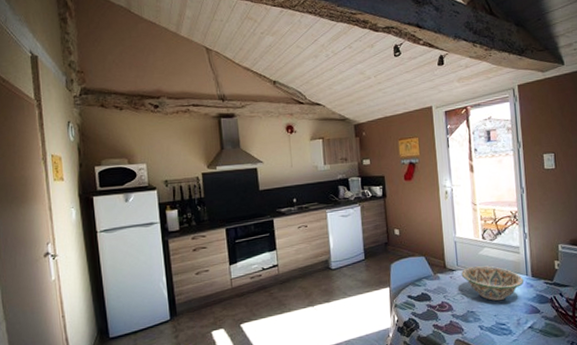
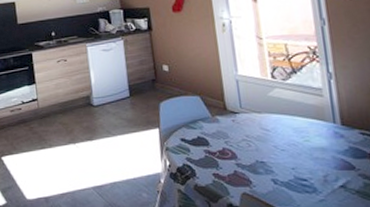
decorative bowl: present [461,265,524,301] -> none [246,108,331,152]

